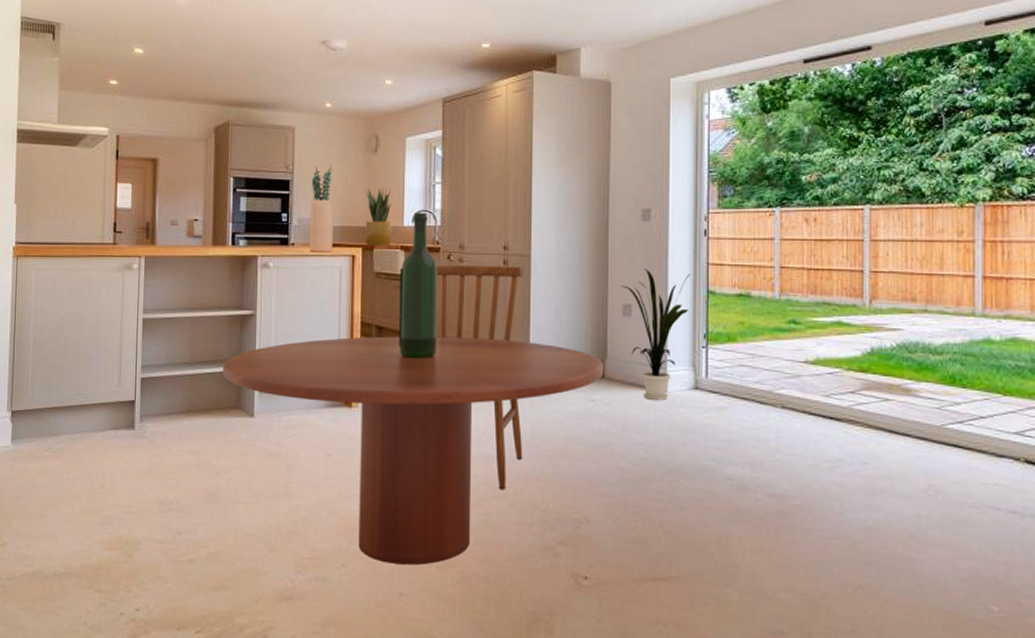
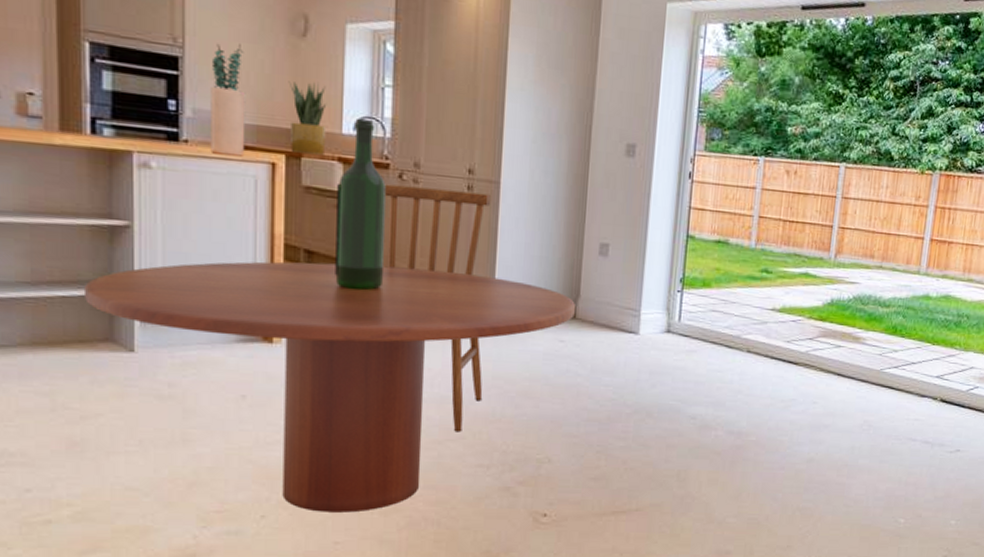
house plant: present [620,269,691,401] -> none [598,207,672,344]

